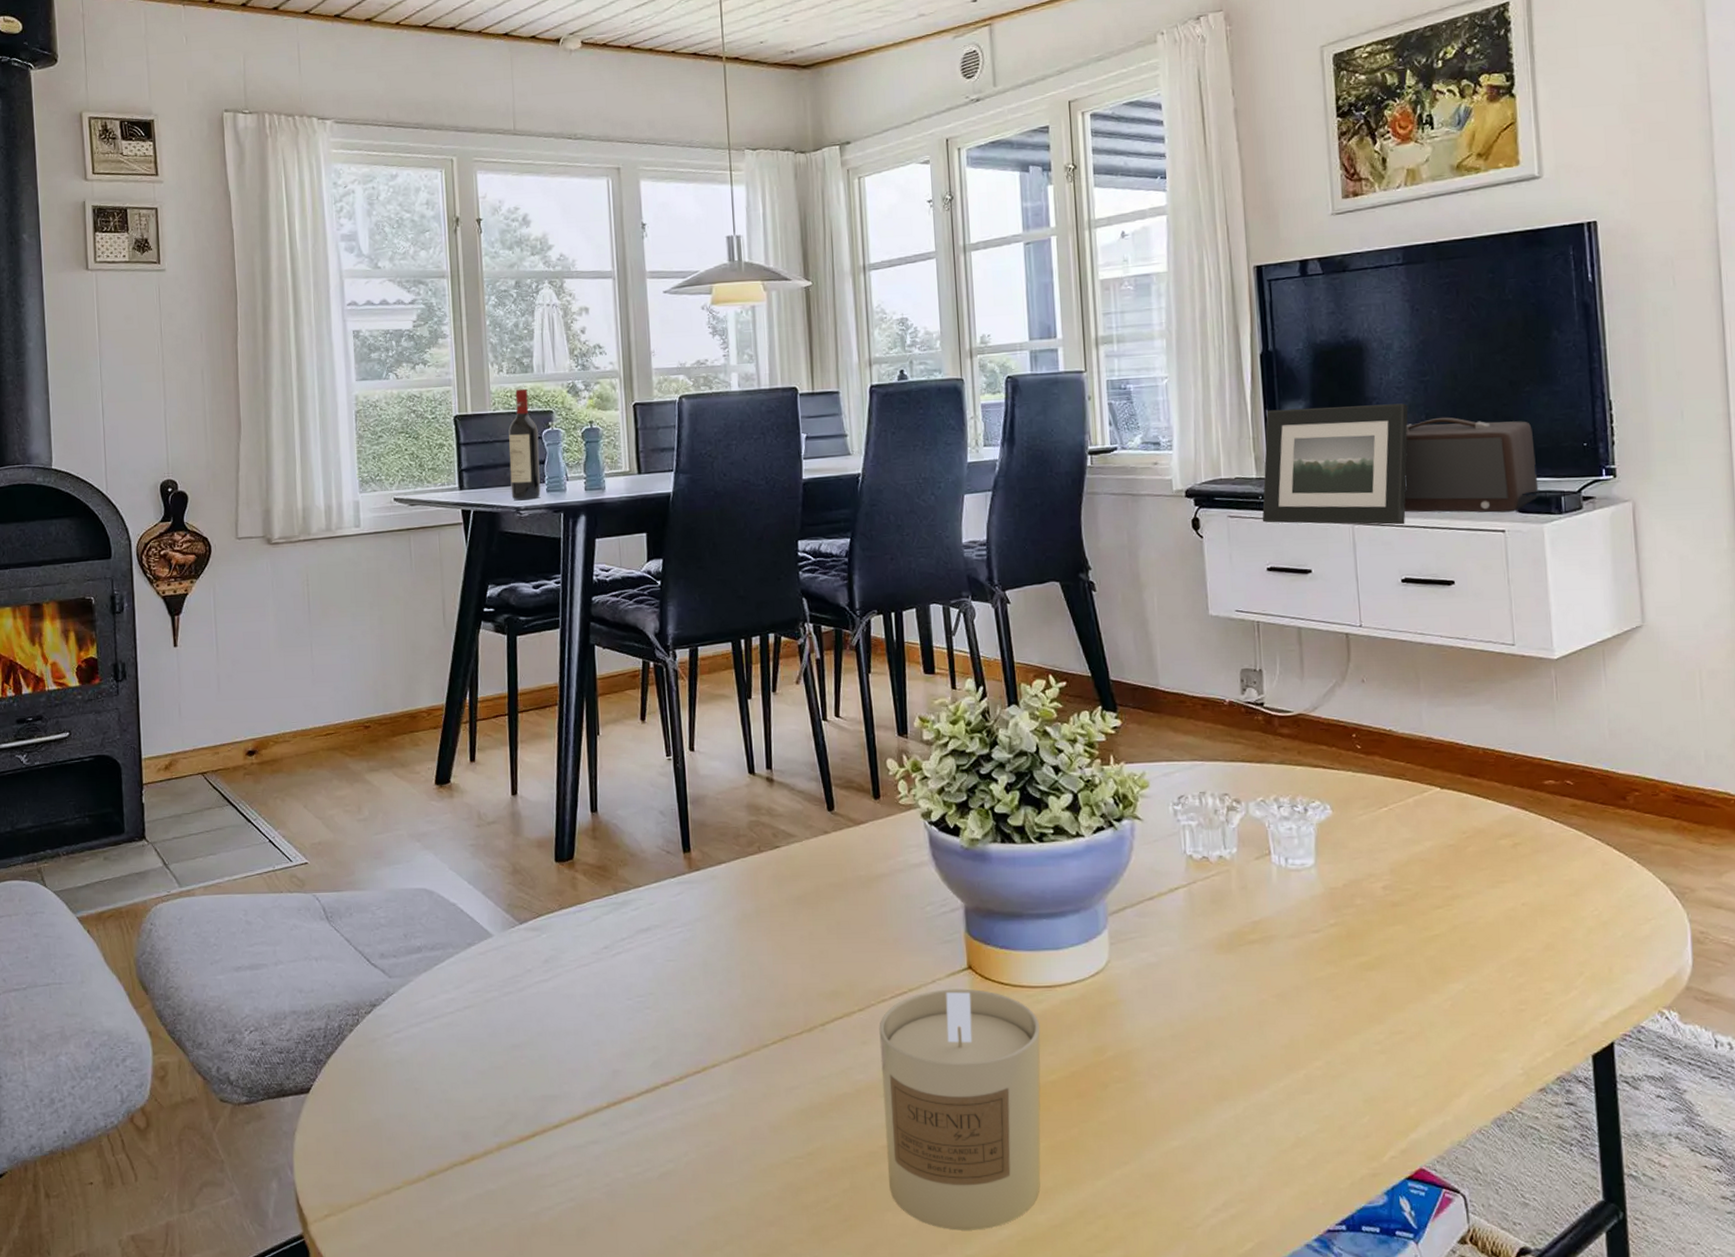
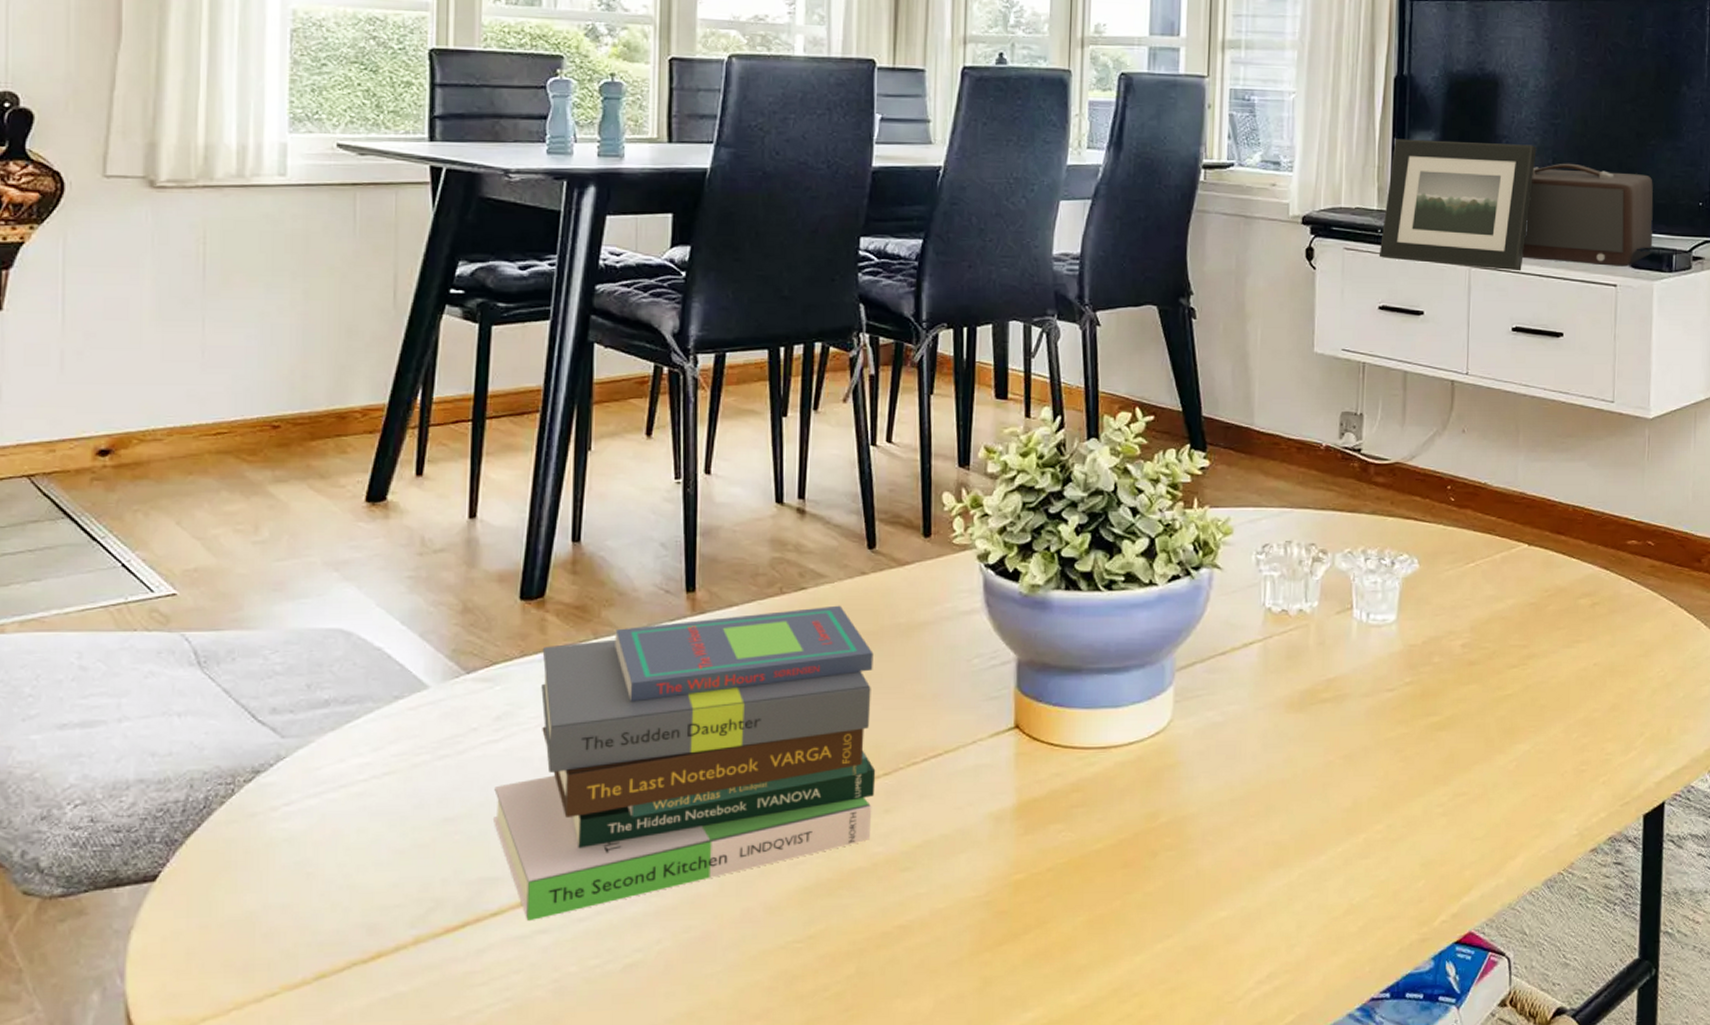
wine bottle: present [508,388,541,501] -> none [499,24,542,162]
books: none [548,861,852,1133] -> present [494,605,876,922]
candle: present [879,988,1041,1230] -> none [901,750,1090,1016]

